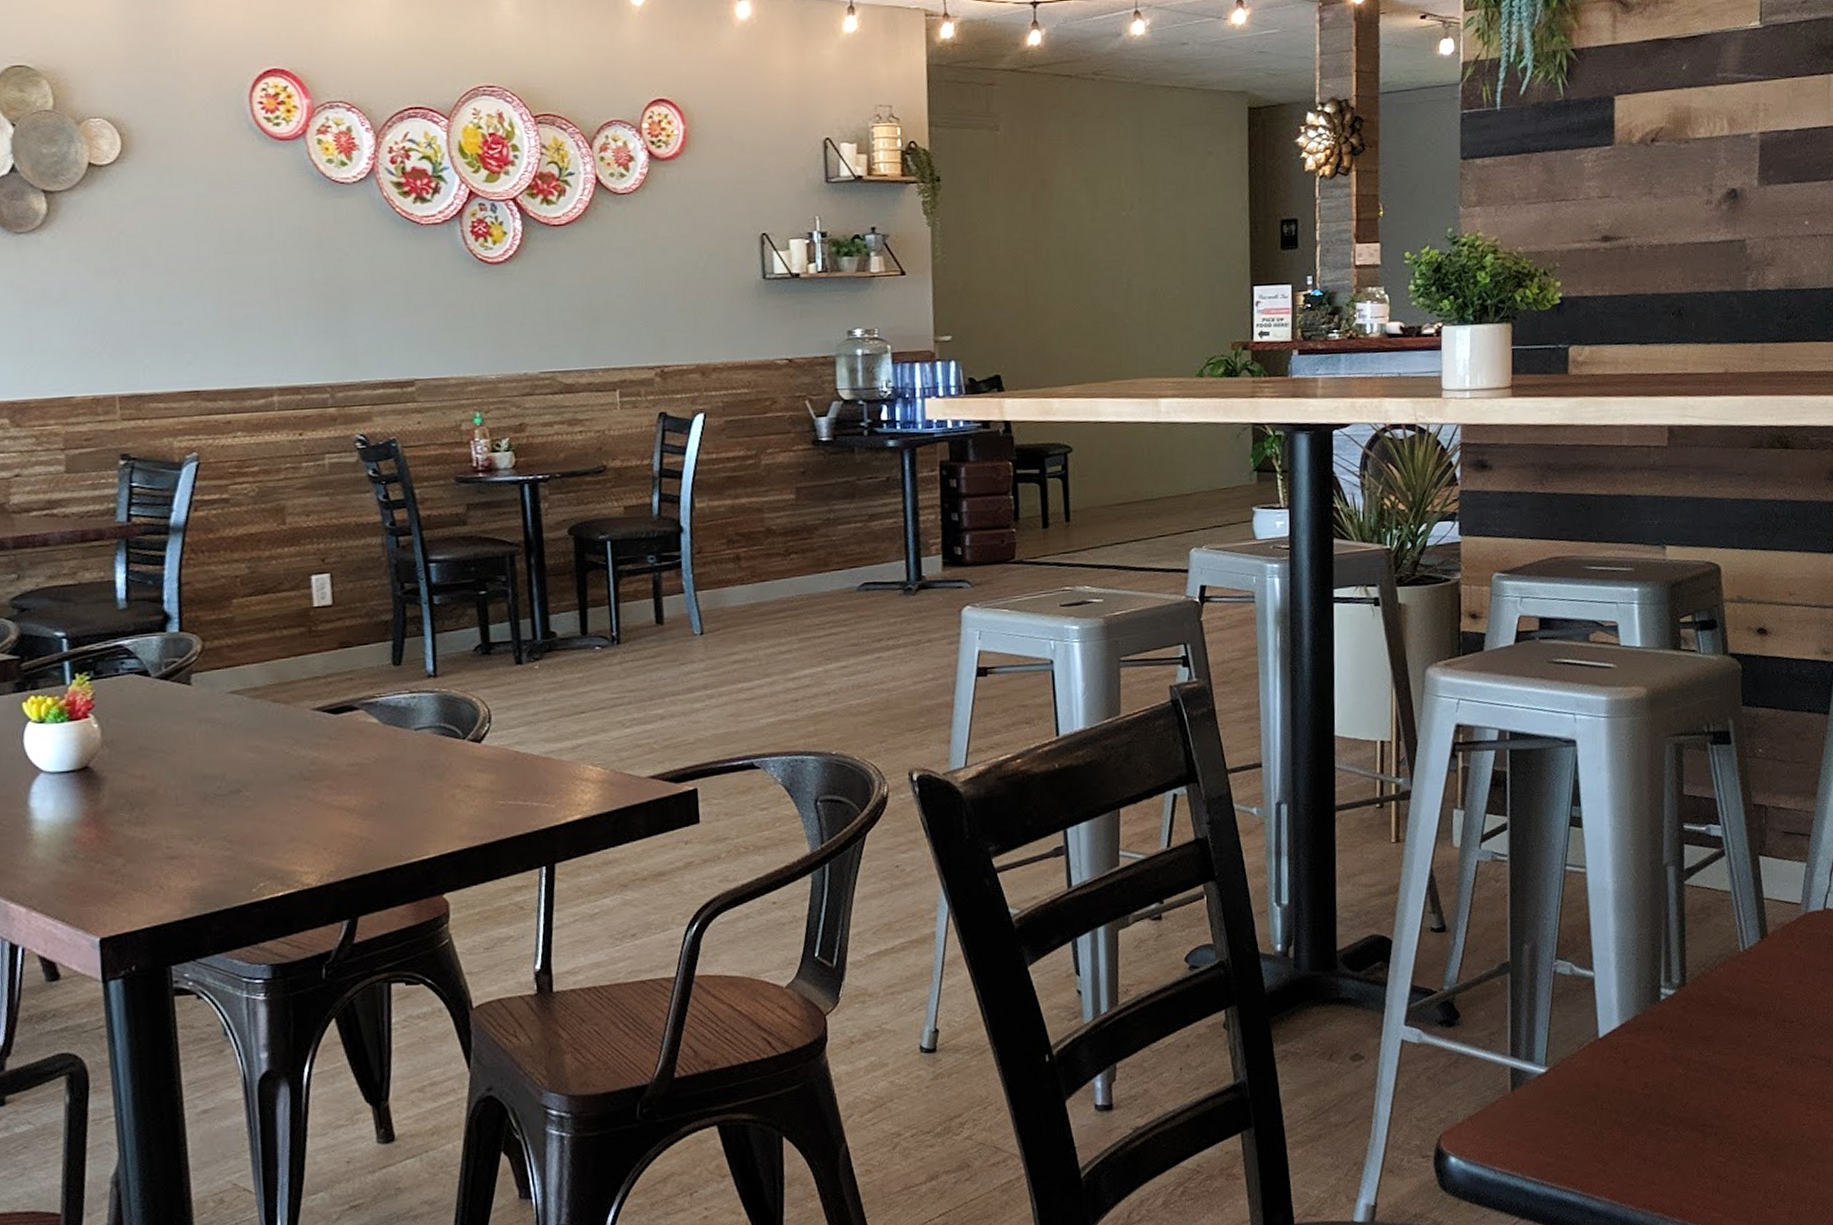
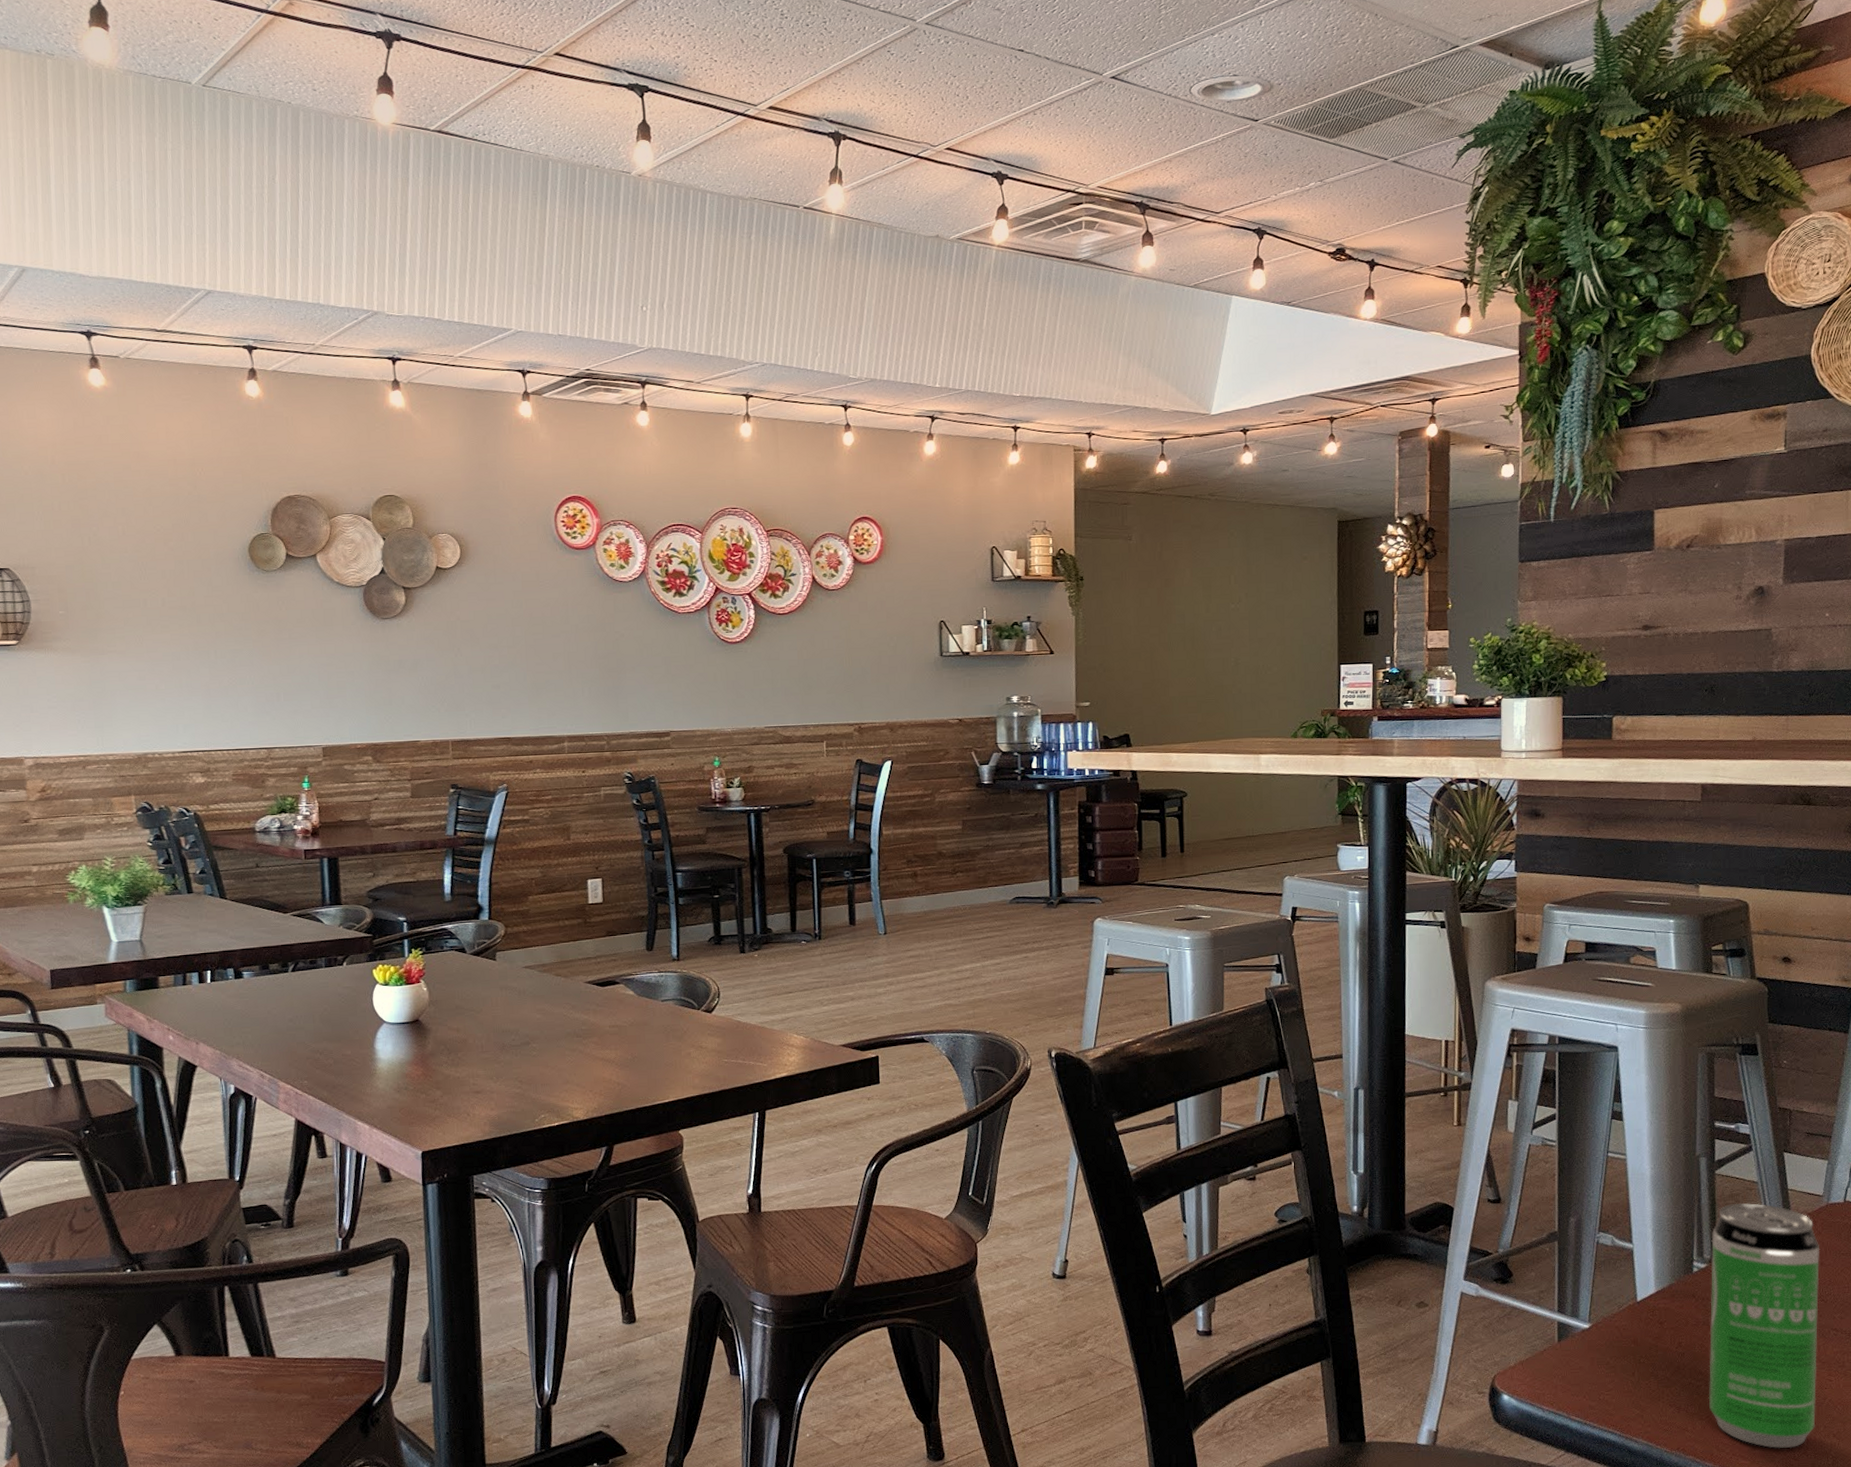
beverage can: none [1677,916,1798,1197] -> present [1708,1203,1820,1449]

